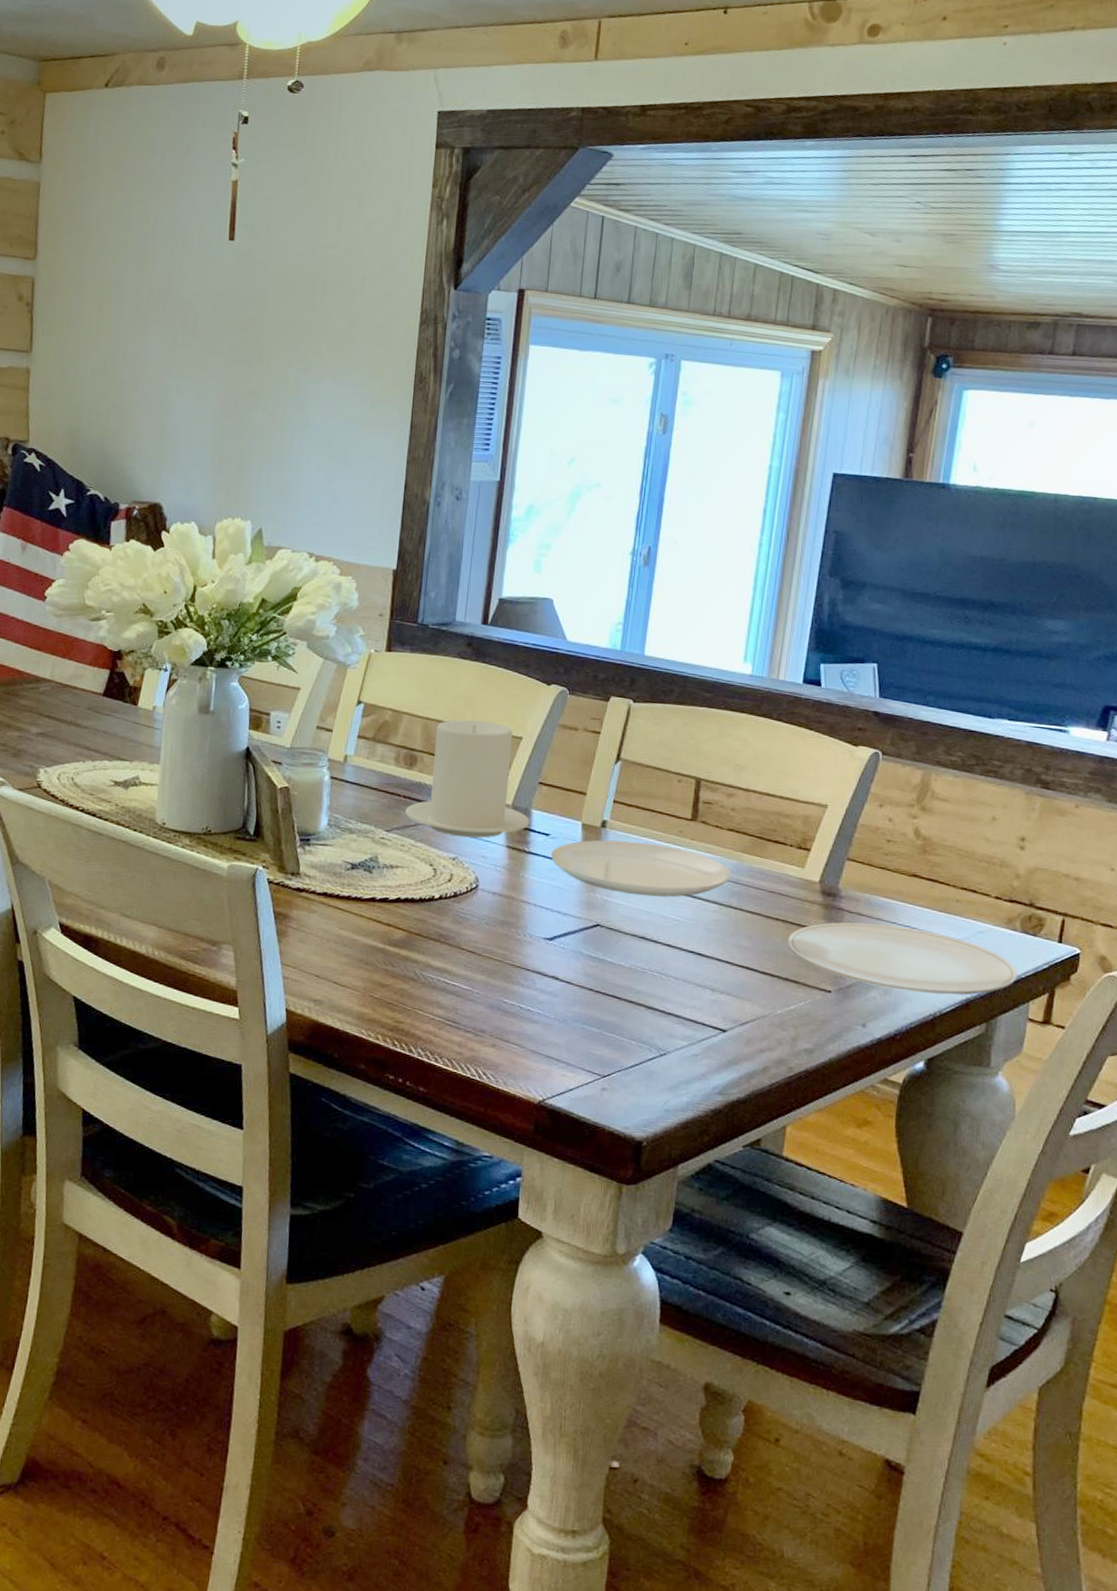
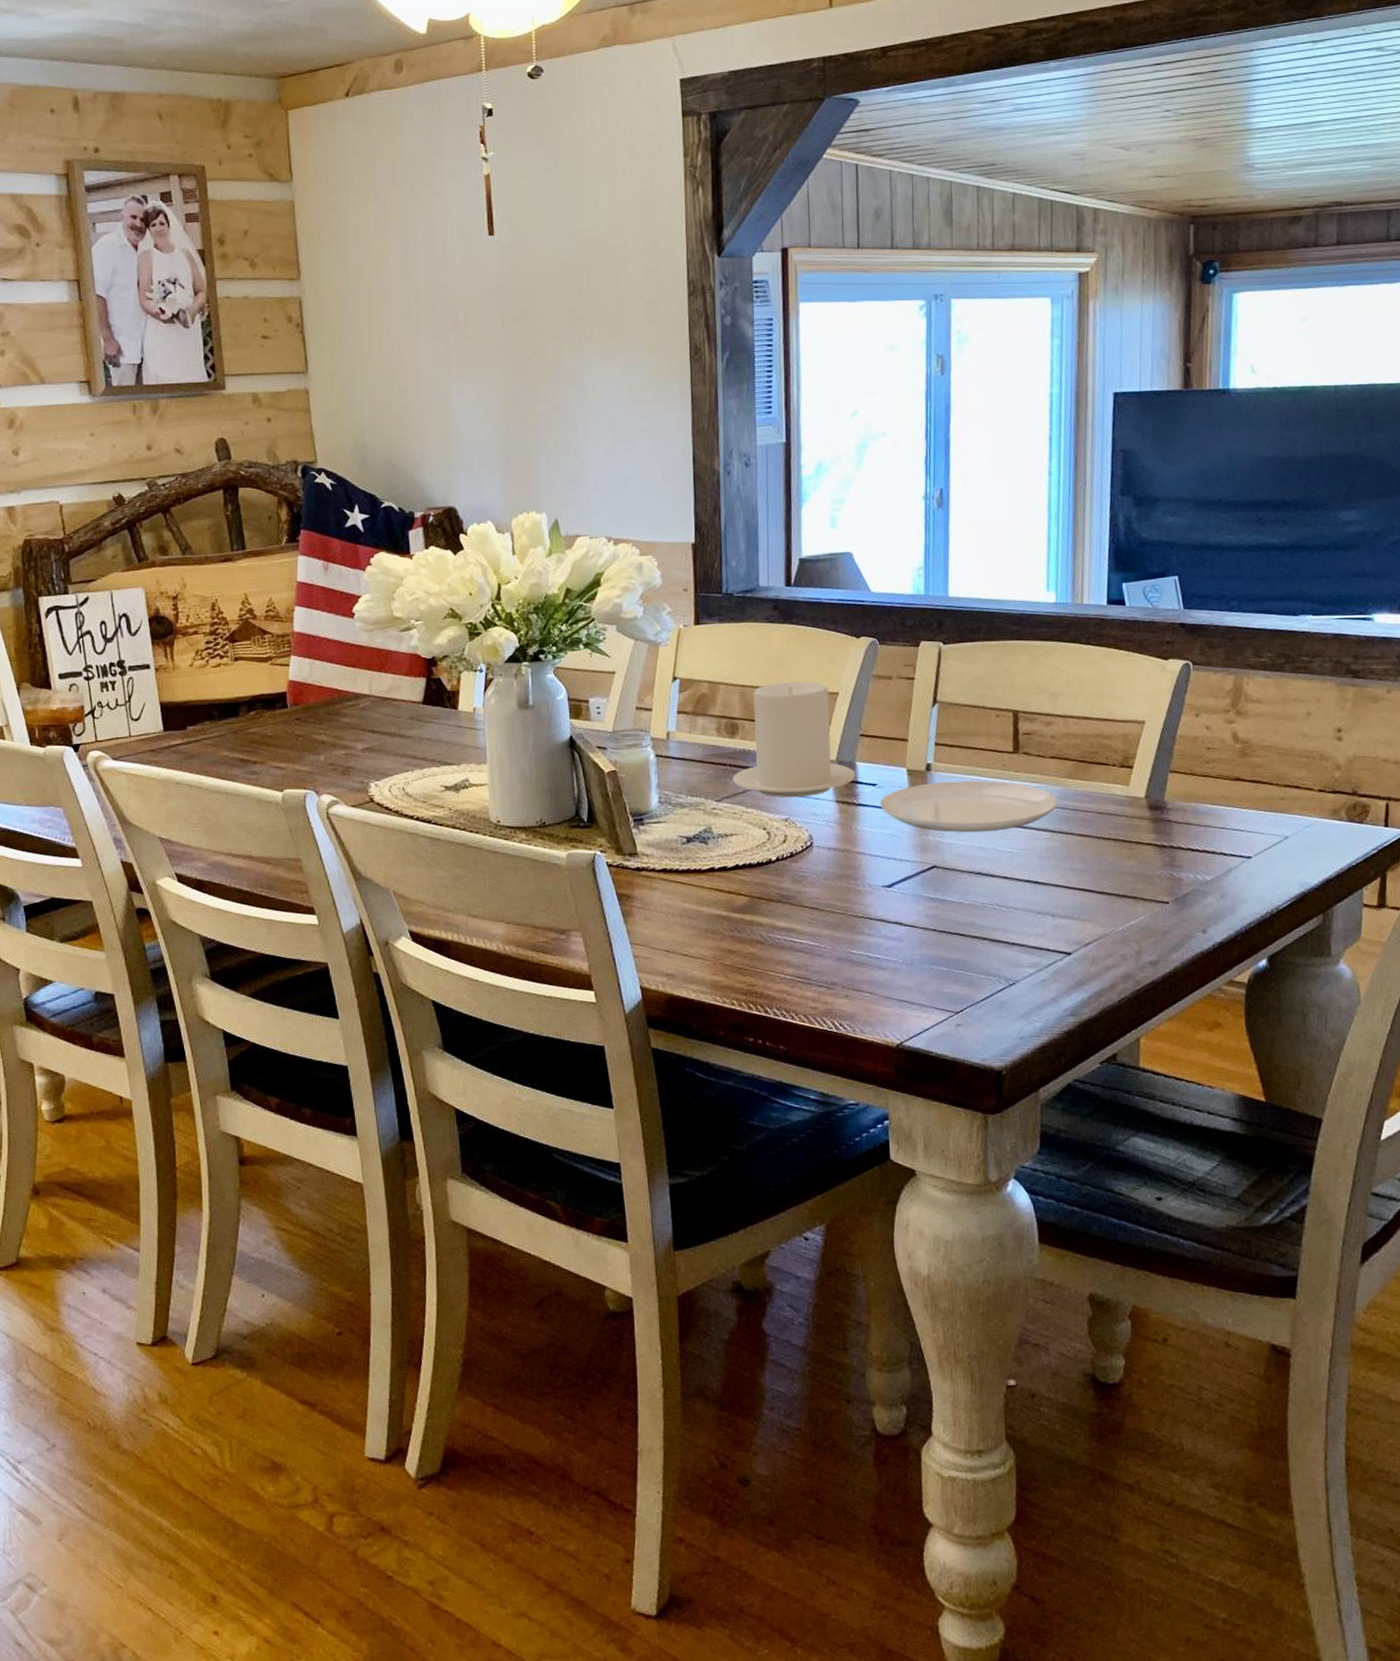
plate: present [787,922,1018,995] -> none [1120,830,1349,893]

